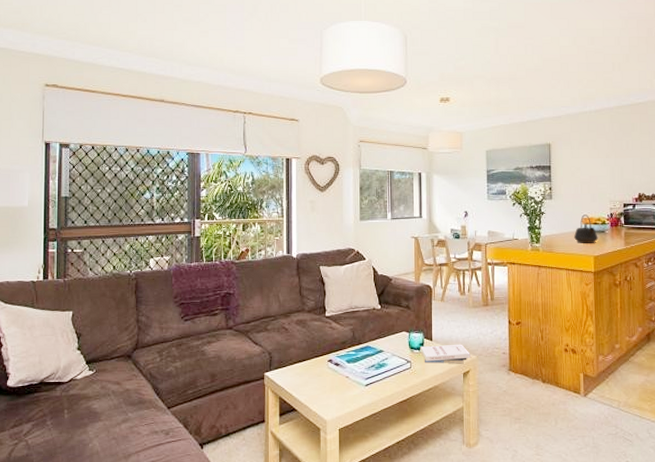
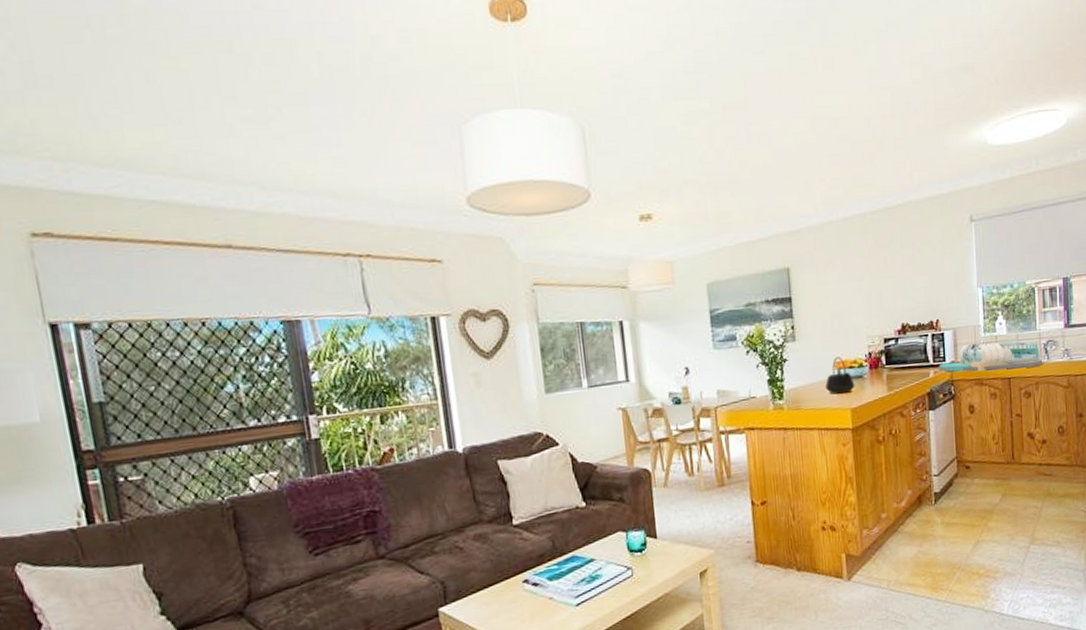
books: present [420,344,471,364] -> none [642,537,707,568]

